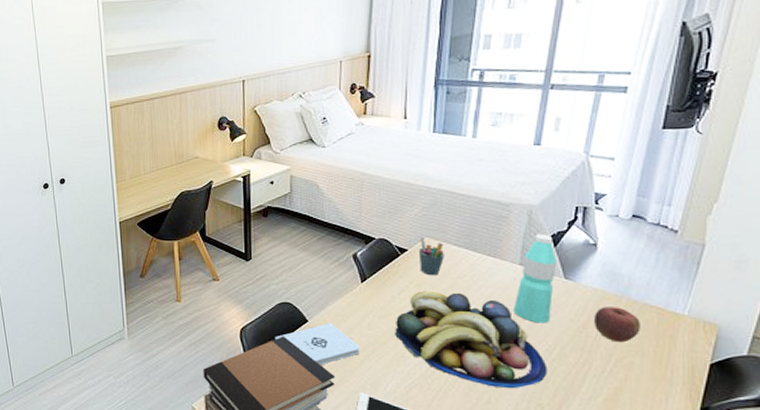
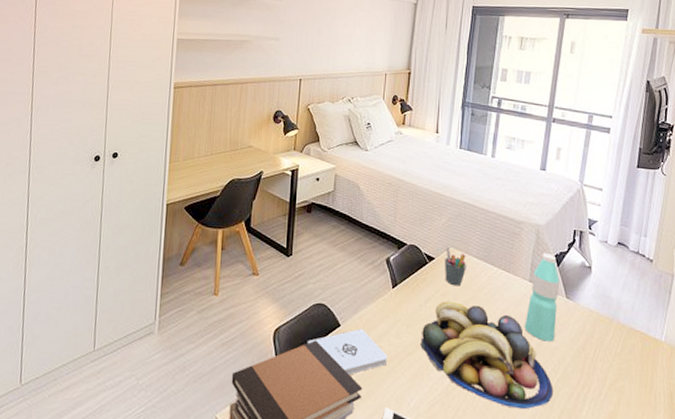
apple: present [594,307,640,343] -> none [591,328,628,366]

